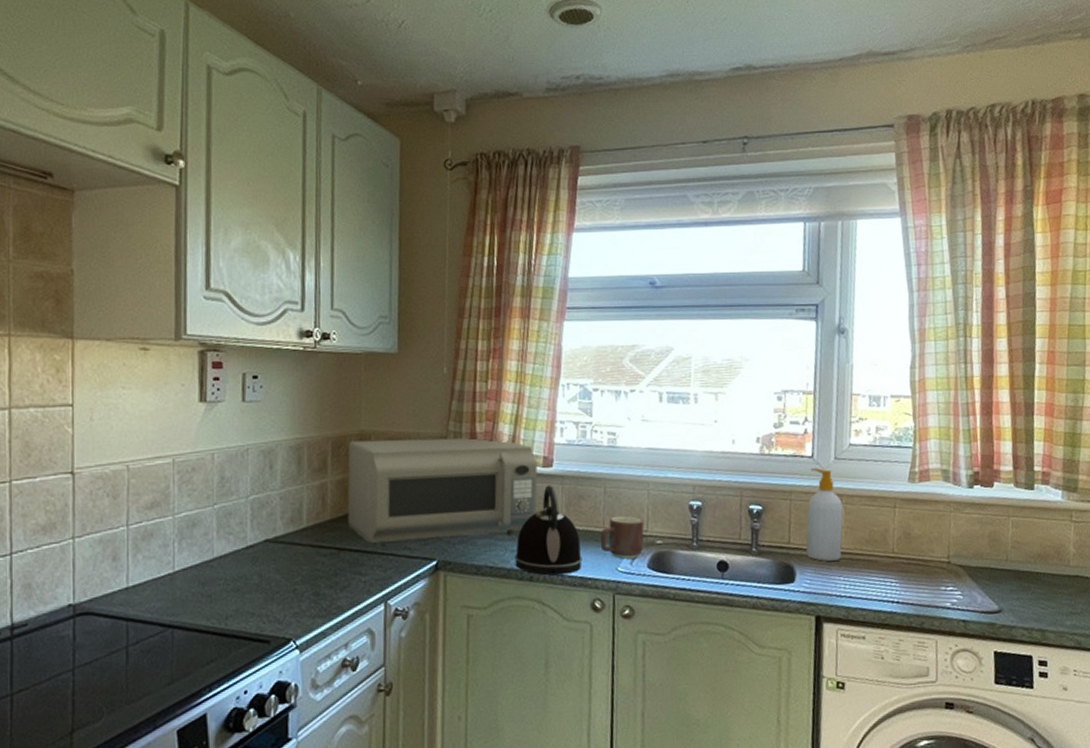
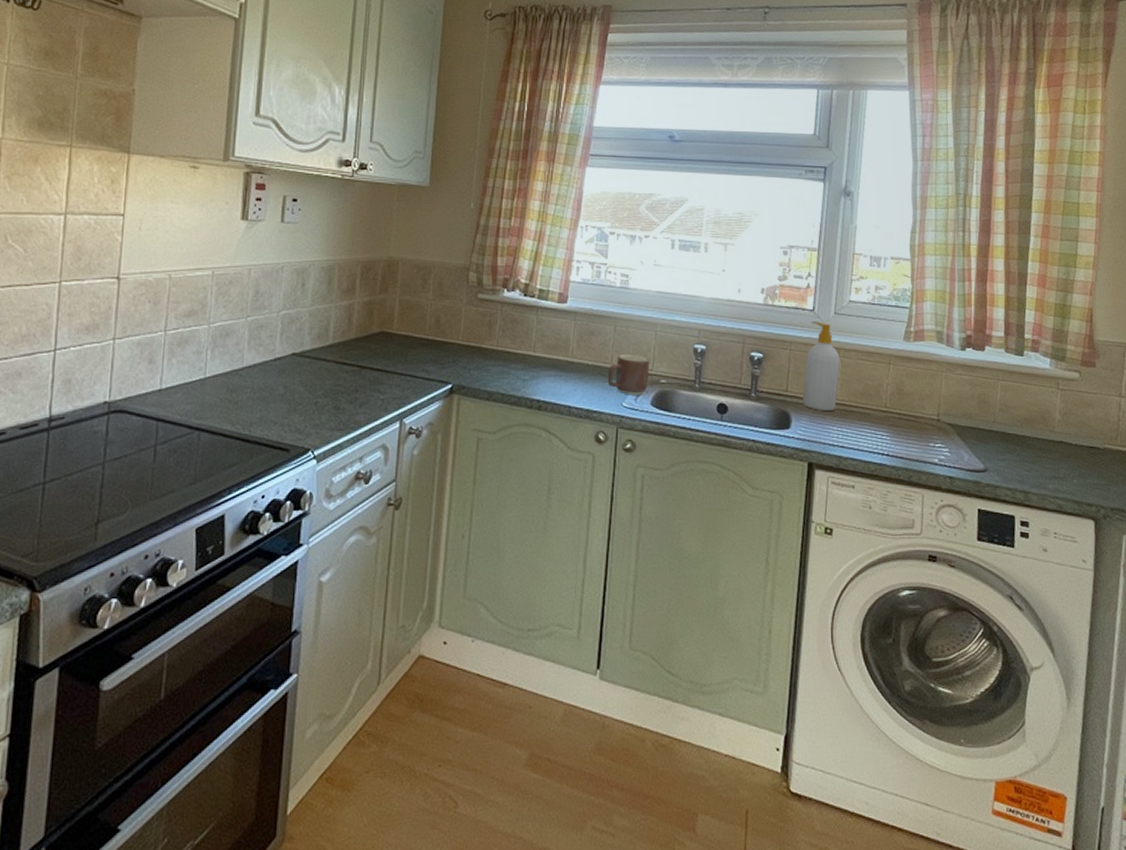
microwave: present [347,437,538,547] -> none [371,266,552,367]
kettle: present [514,485,582,575] -> none [525,320,589,405]

